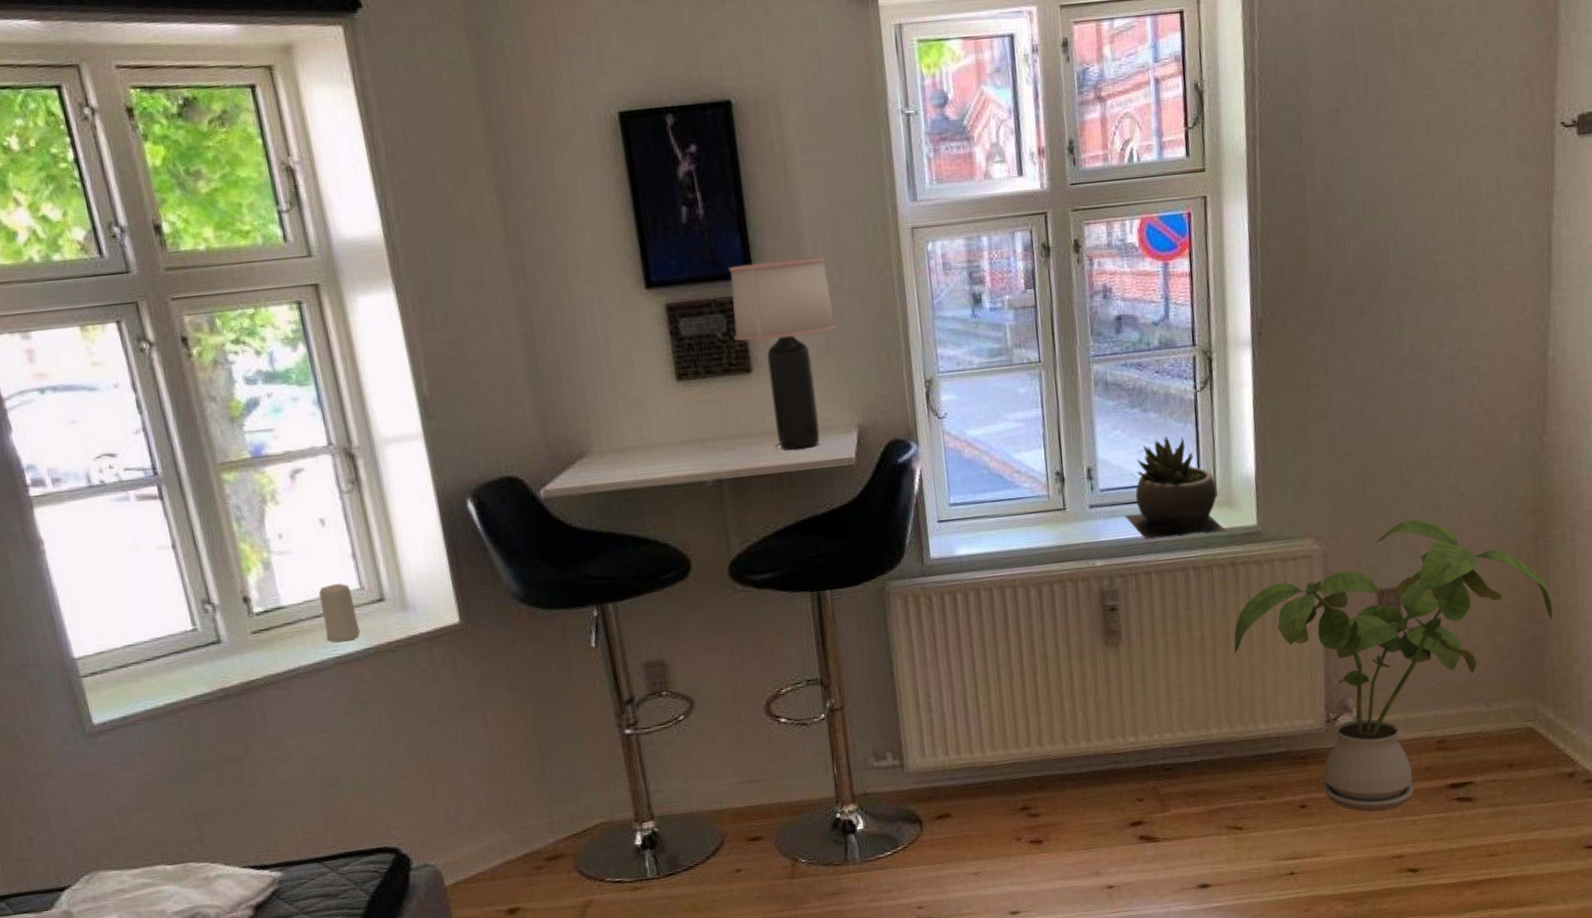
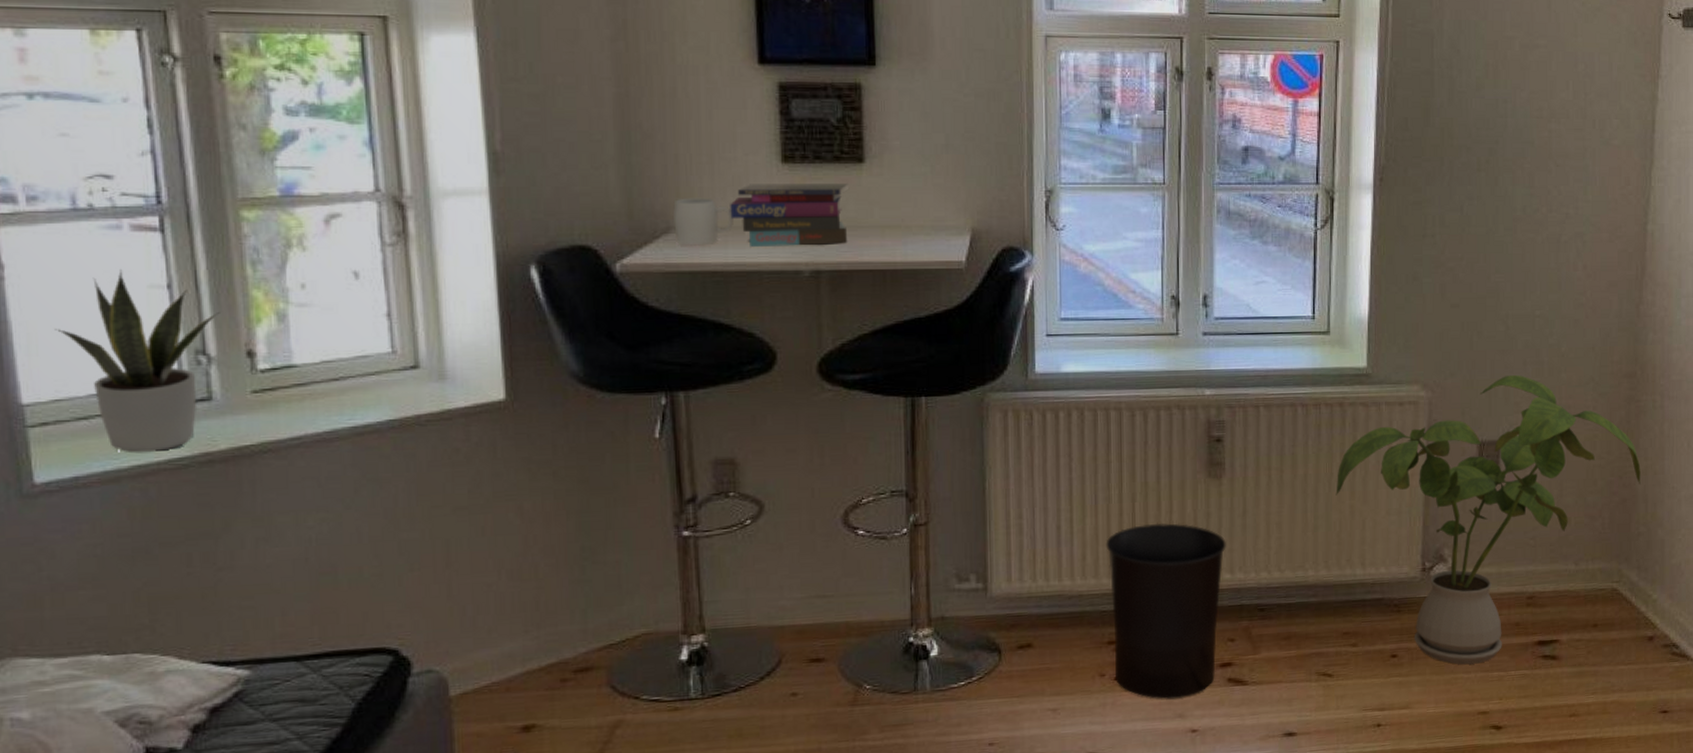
potted plant: none [90,535,217,694] -> present [55,269,220,454]
candle: present [318,583,361,643] -> none [340,344,386,411]
mug: none [584,421,640,468] -> present [673,198,733,246]
books: none [634,394,744,463] -> present [730,184,850,247]
table lamp: present [729,256,837,450] -> none [849,52,959,248]
waste bin: none [1011,692,1130,858] -> present [1106,522,1227,698]
succulent plant: present [1124,436,1226,540] -> none [1237,270,1337,373]

